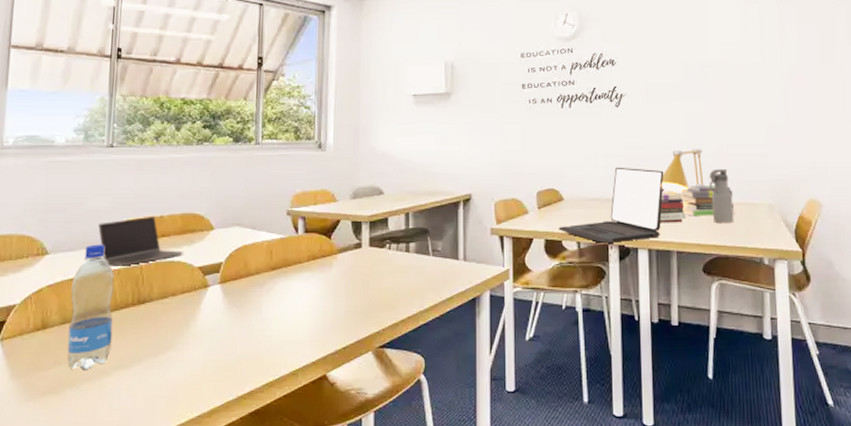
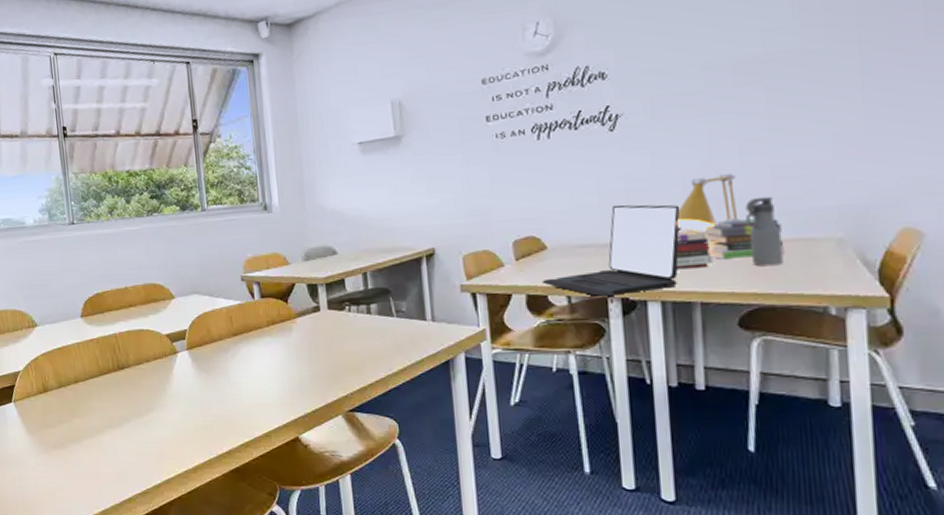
bottle: present [67,244,115,371] -> none [60,315,102,429]
laptop computer: present [98,217,183,266] -> none [73,288,150,336]

